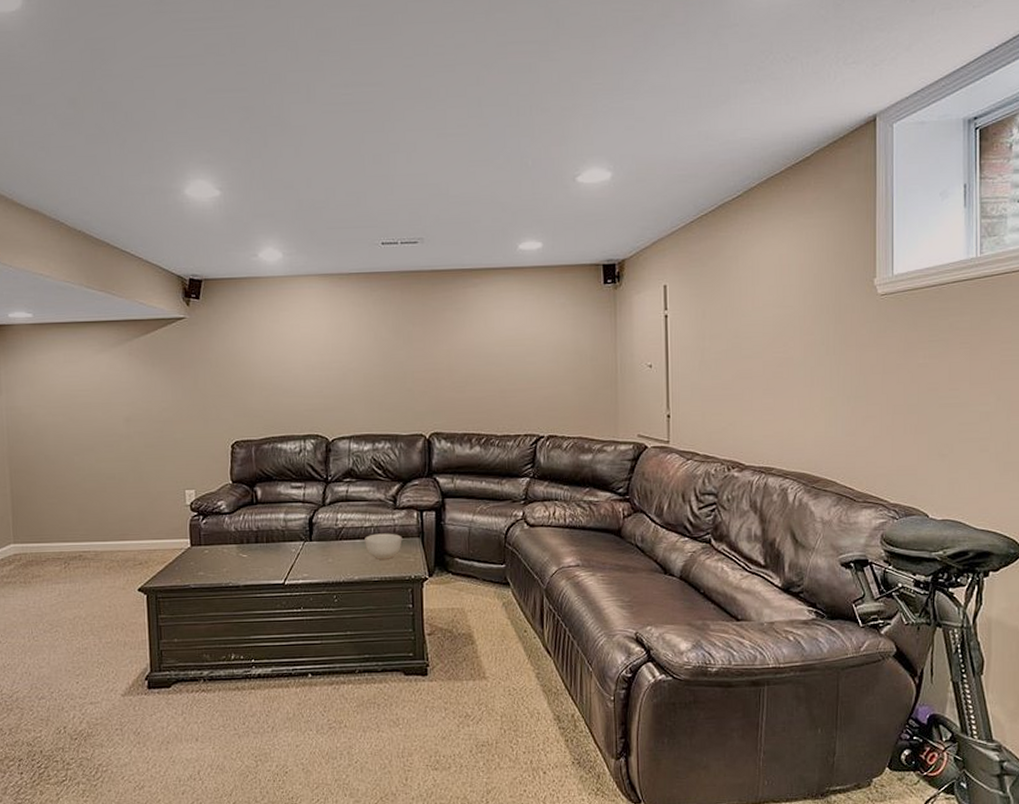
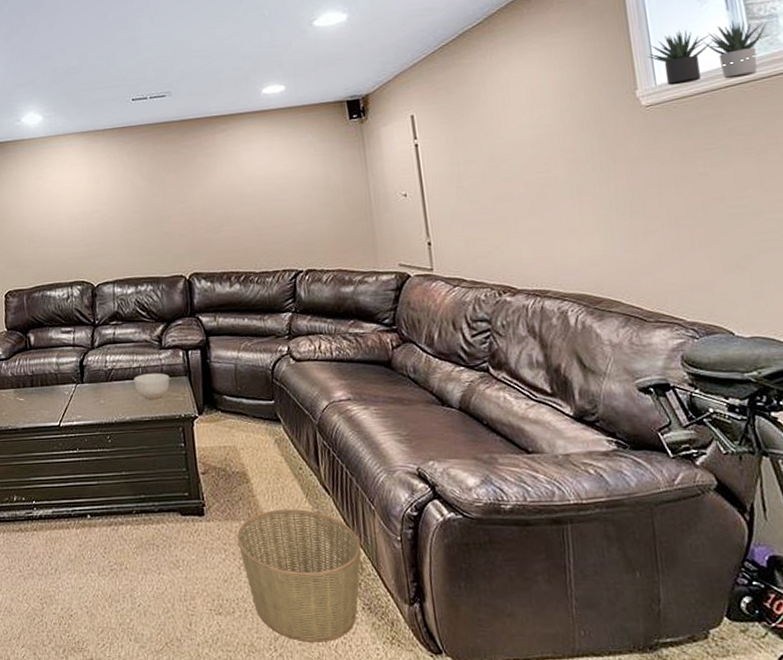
basket: none [458,669,576,795] -> present [237,508,362,642]
succulent plant: none [888,216,996,276] -> present [647,19,766,86]

